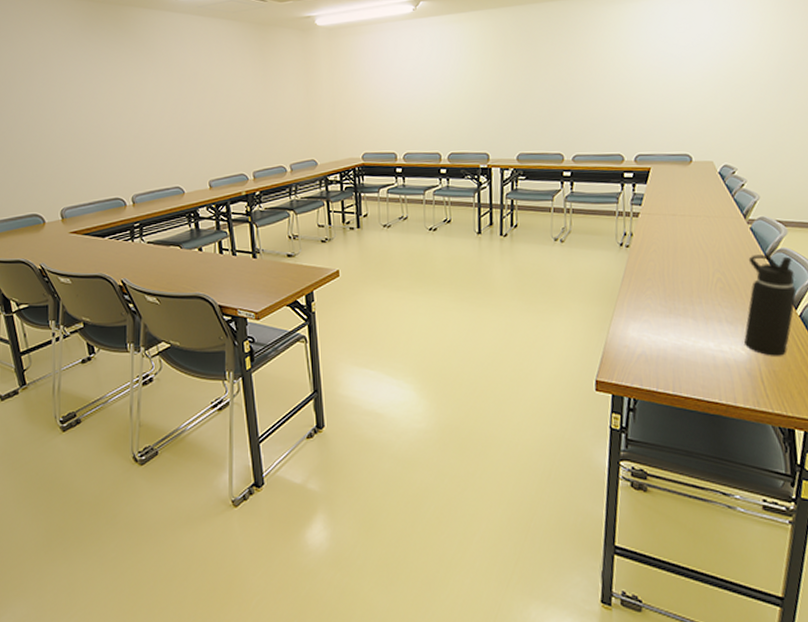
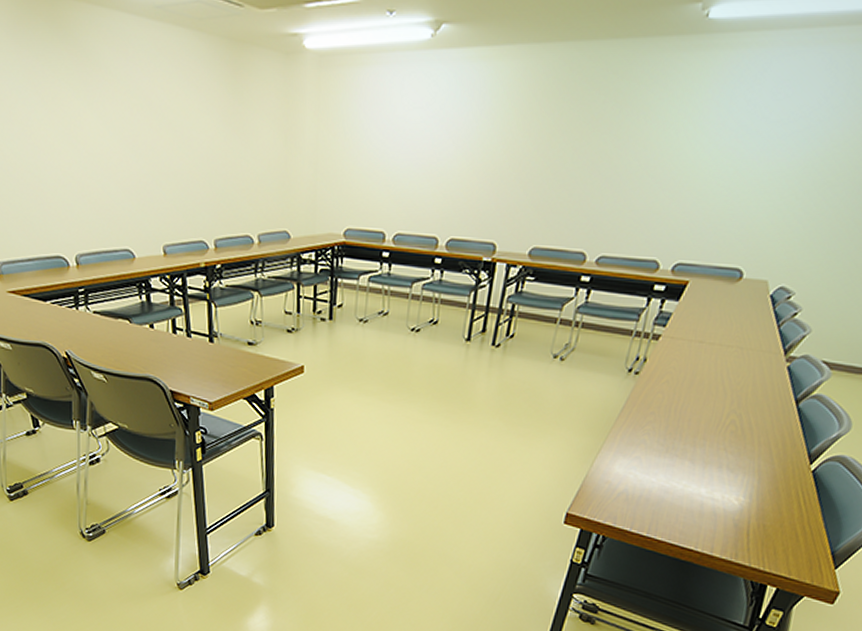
water bottle: present [744,254,797,356] -> none [740,398,826,511]

